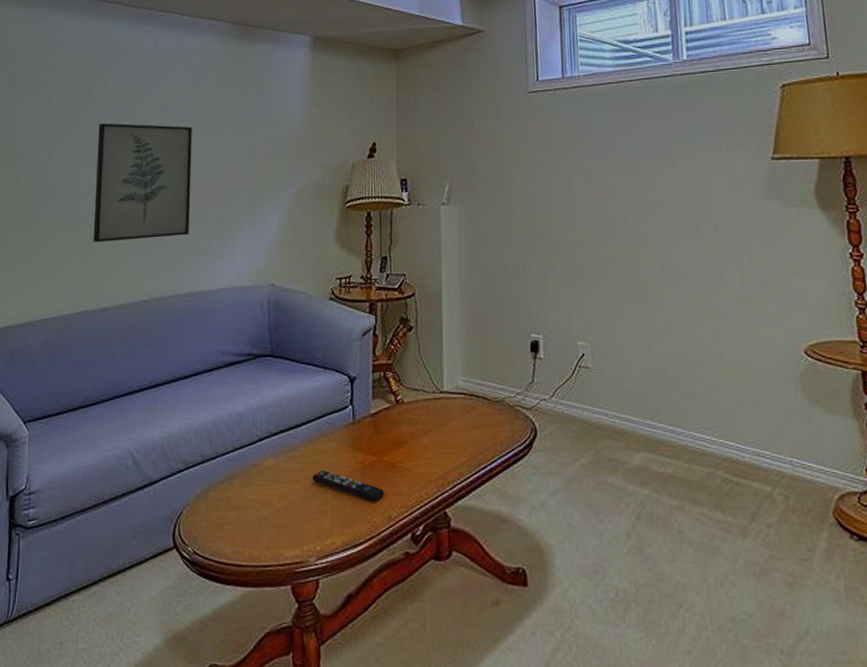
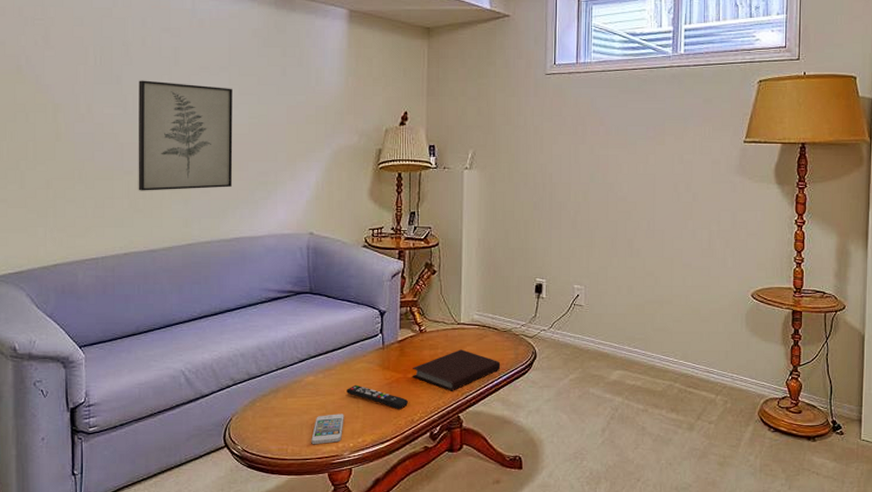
smartphone: none [272,507,310,548] -> present [311,414,344,445]
notebook: none [387,425,494,479] -> present [411,349,501,391]

